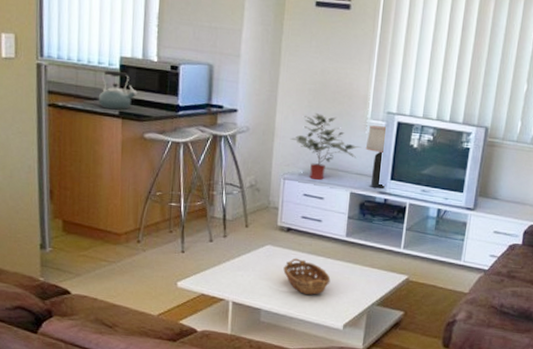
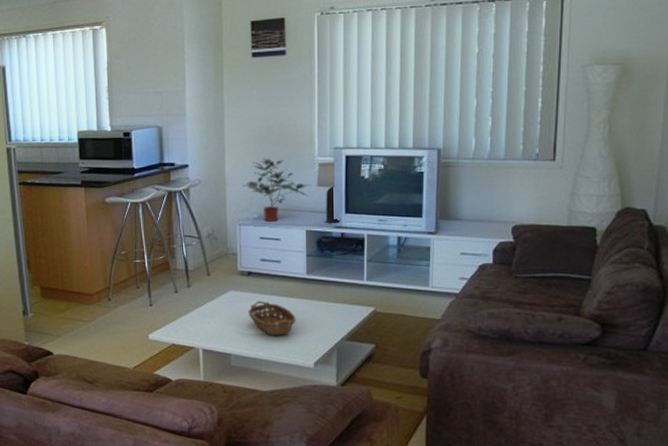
kettle: present [98,70,137,111] -> none [61,145,96,180]

